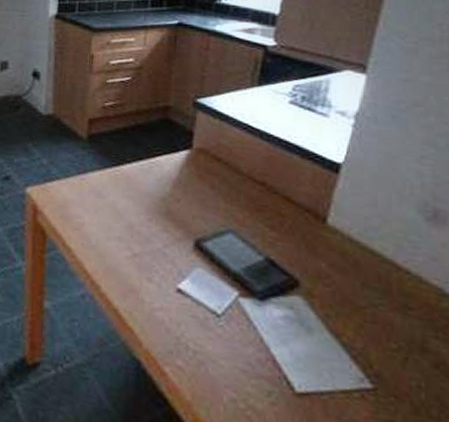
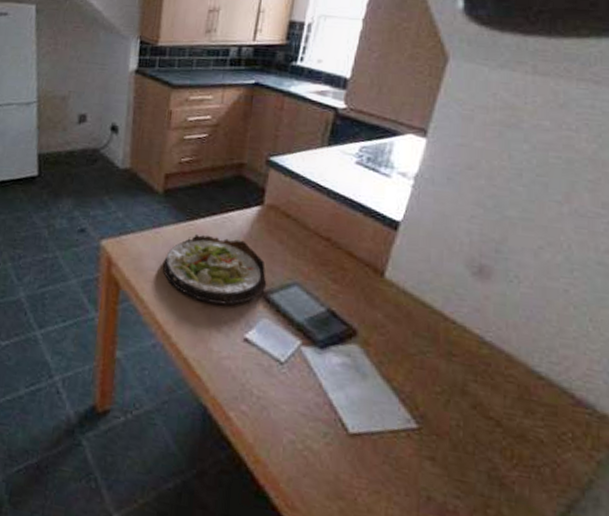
salad plate: none [89,179,199,254] -> present [162,233,267,305]

